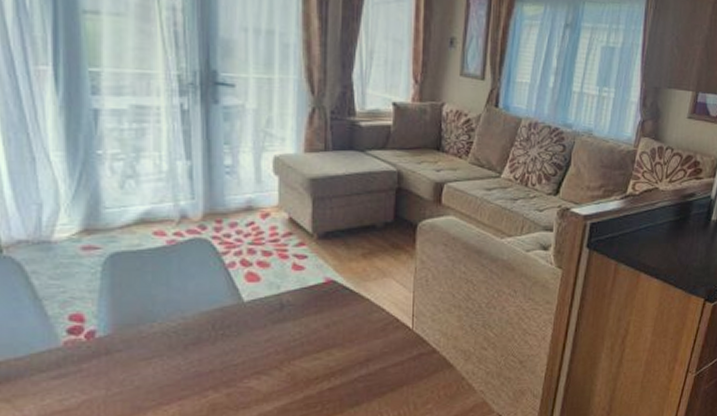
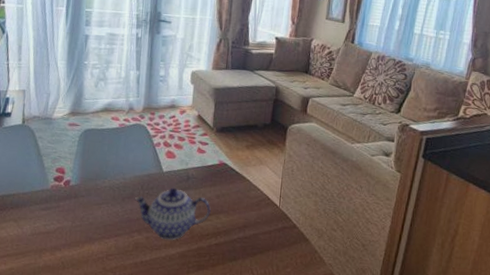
teapot: none [202,321,318,394] -> present [134,187,211,241]

